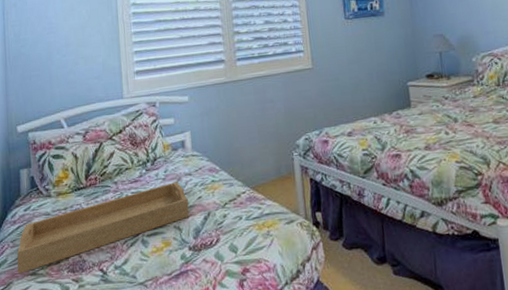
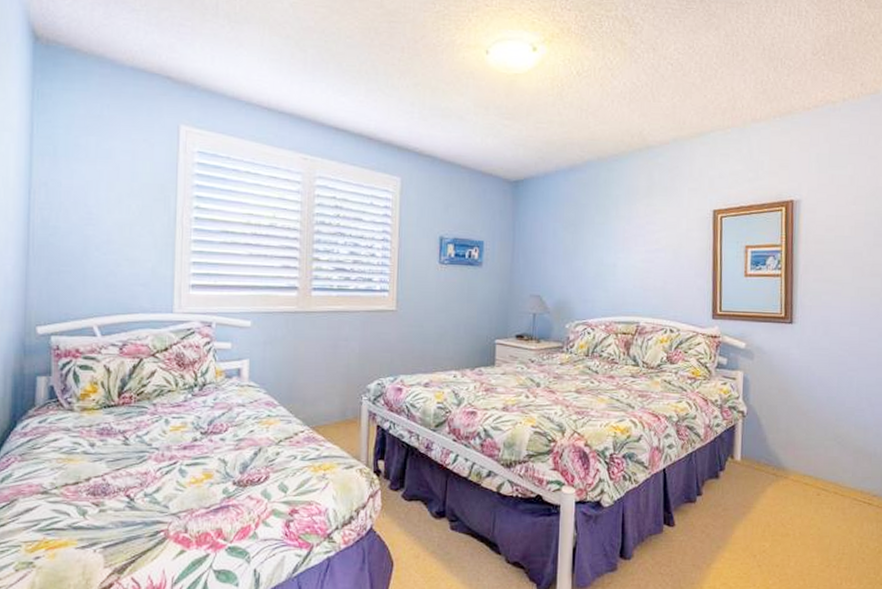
serving tray: present [17,182,189,274] -> none [25,412,238,491]

